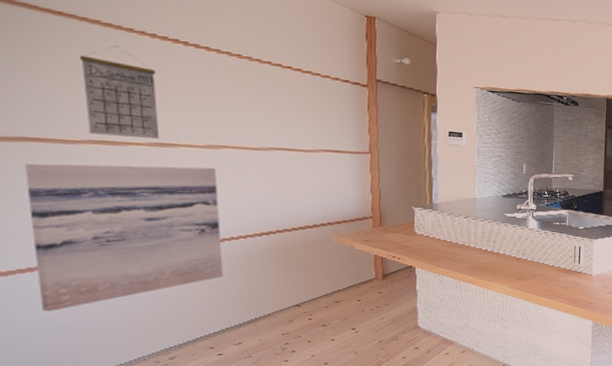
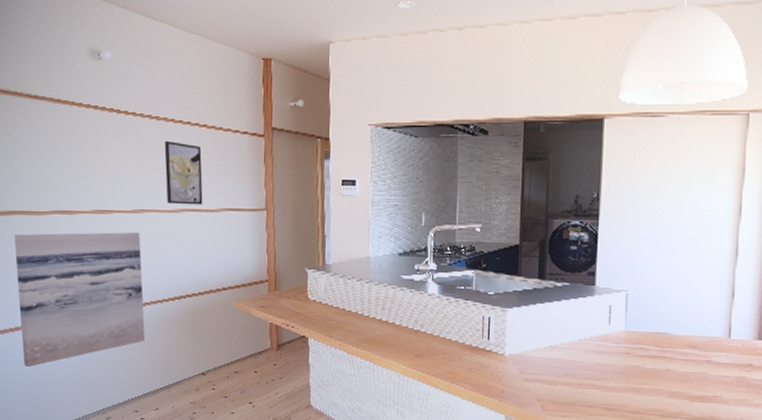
calendar: present [79,45,160,139] -> none [47,121,100,206]
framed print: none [248,79,297,145] -> present [164,140,203,205]

